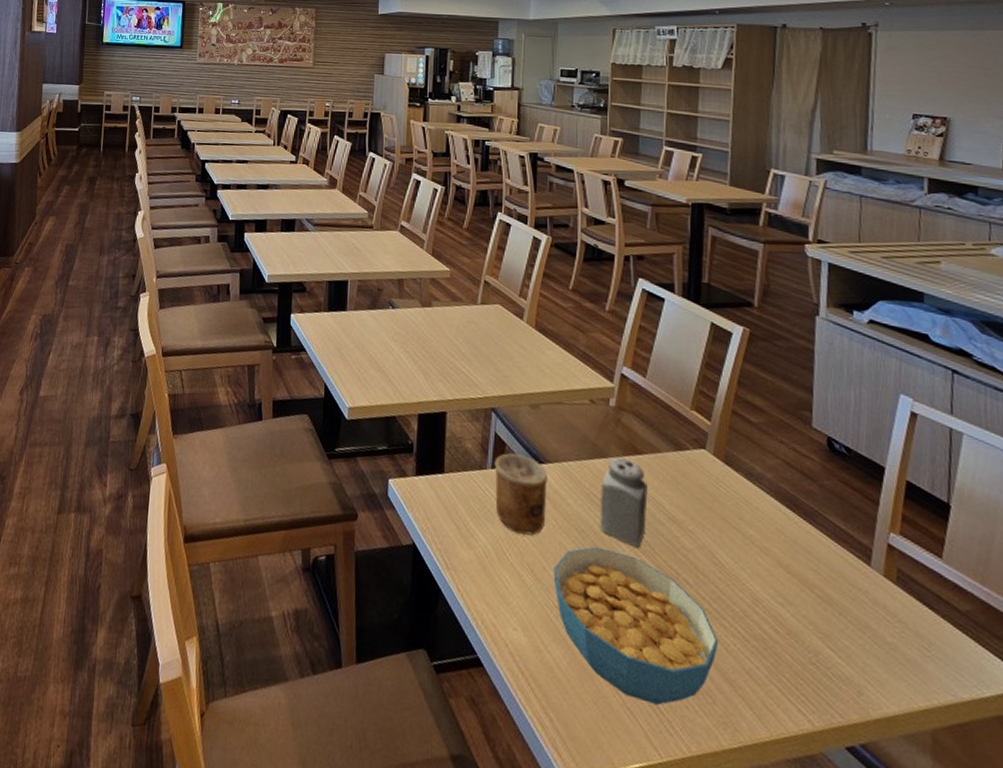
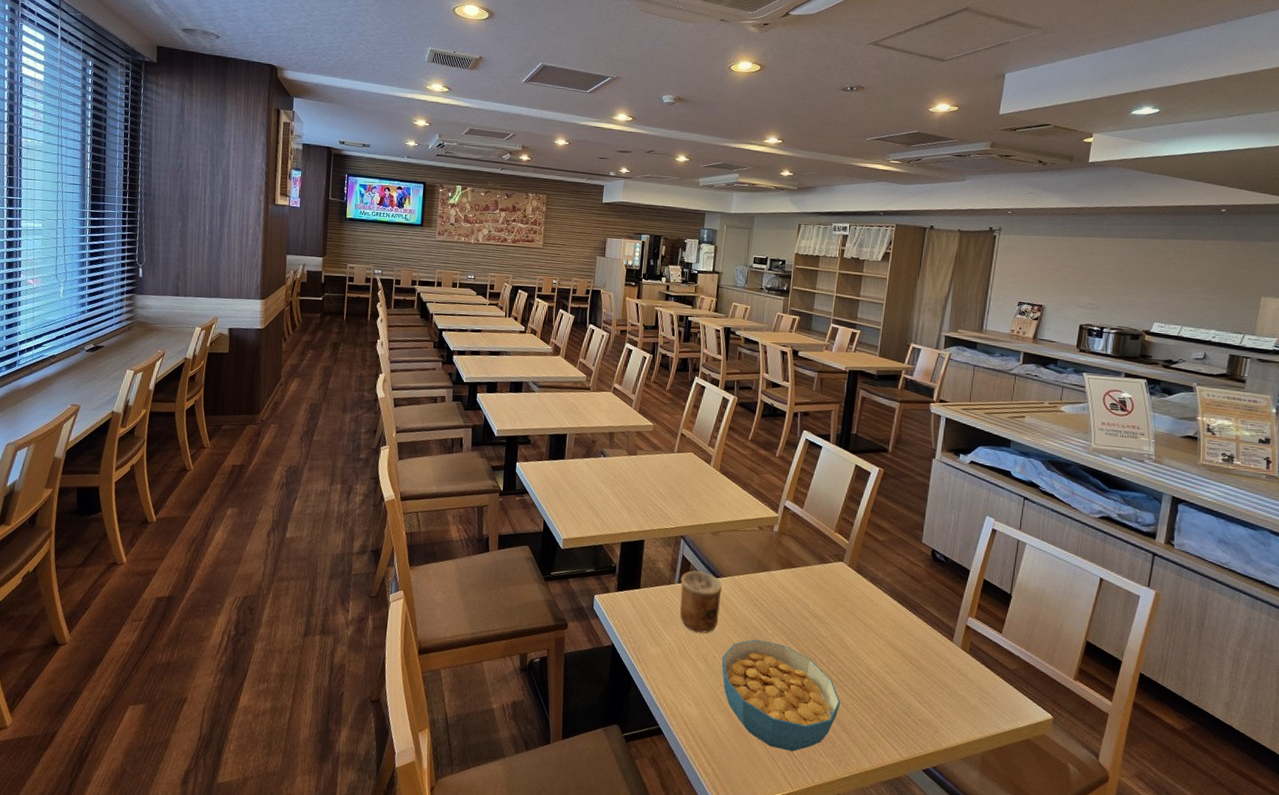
salt shaker: present [600,457,648,549] -> none [759,570,798,639]

